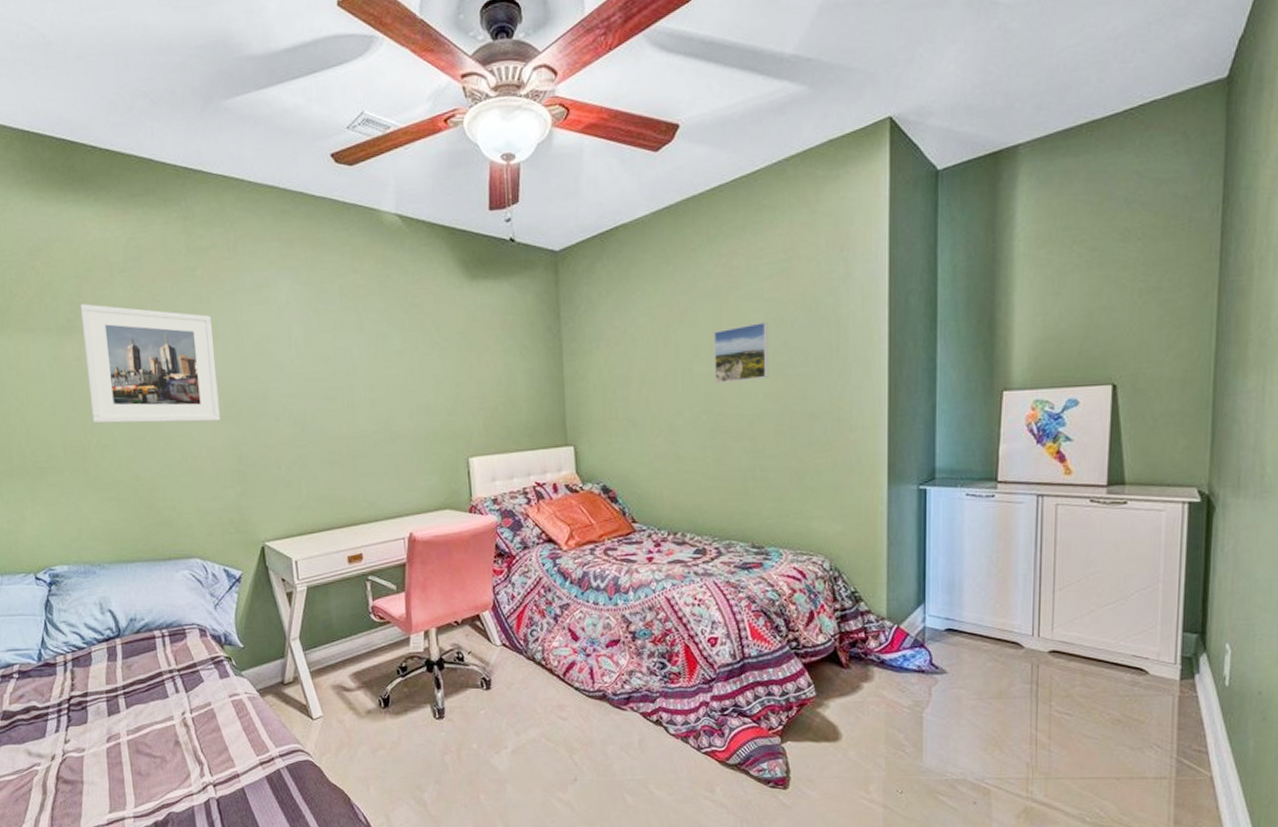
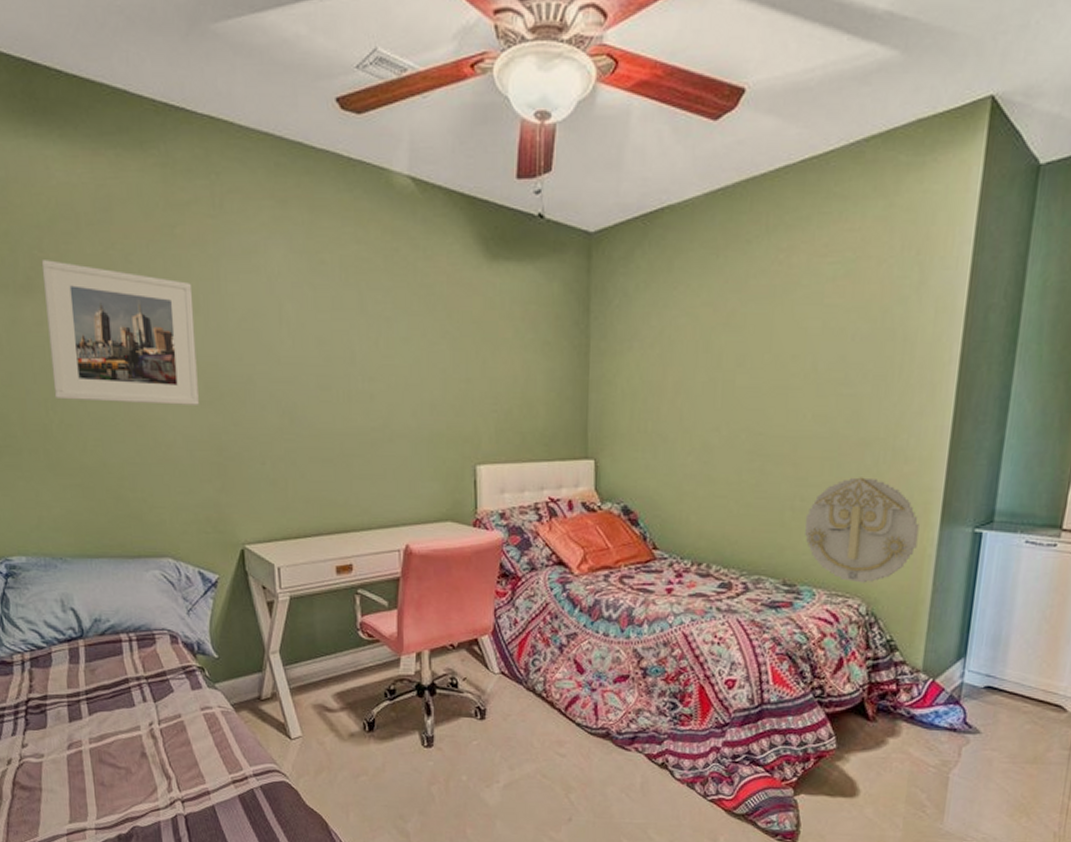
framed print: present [713,321,769,383] -> none [758,330,826,399]
wall decoration: none [768,446,869,542] -> present [805,477,919,583]

